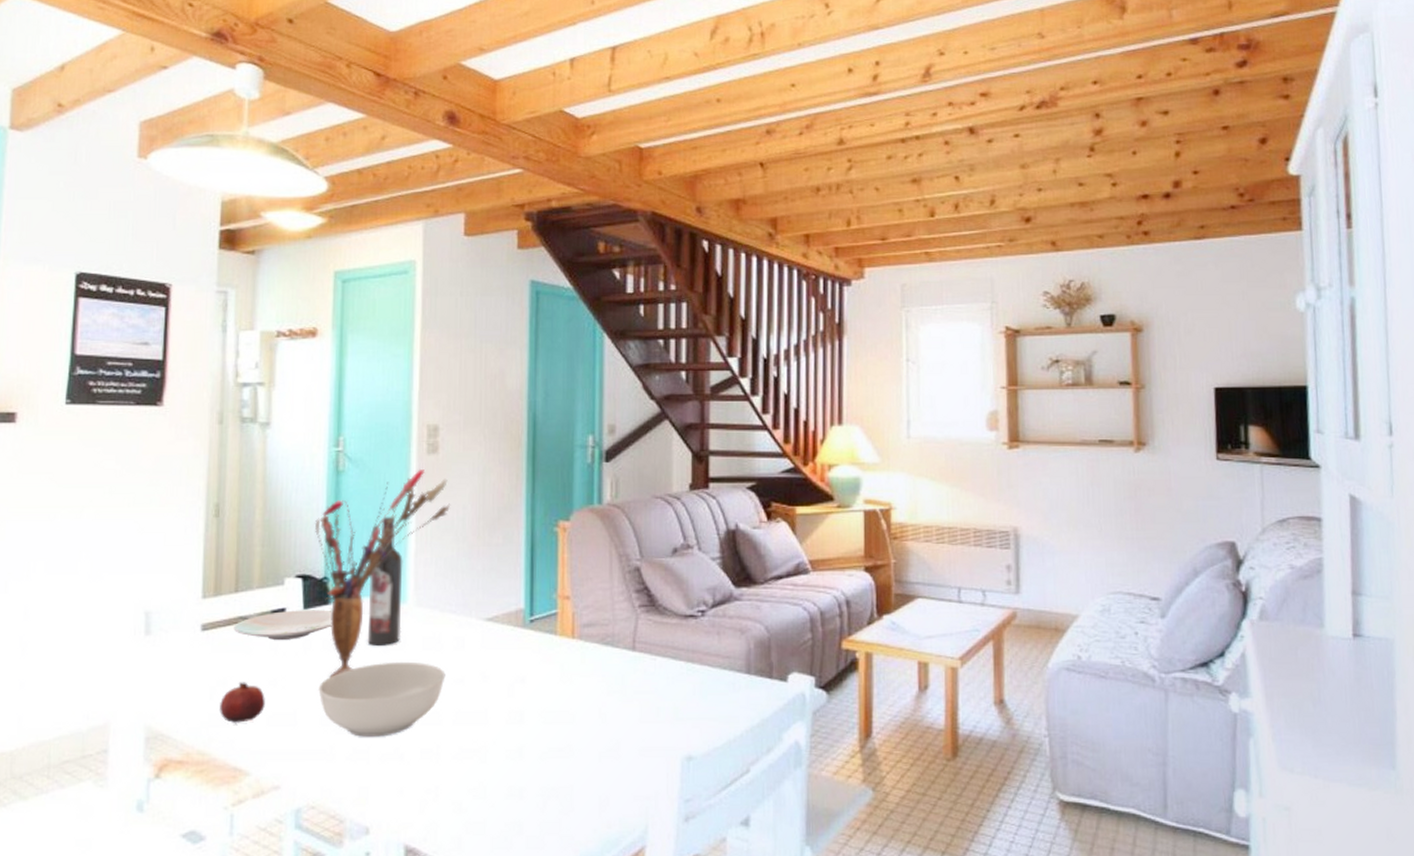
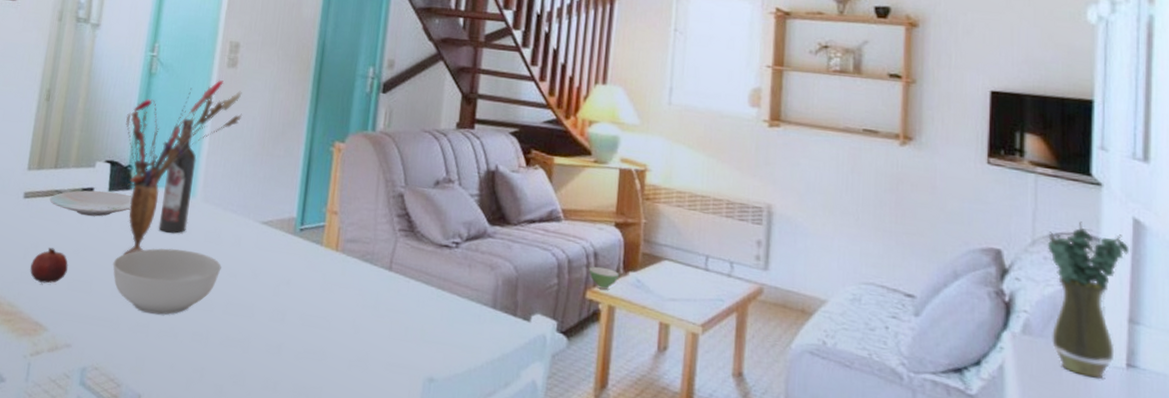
bowl: none [841,614,874,637] -> present [588,266,620,290]
vase: none [1275,504,1349,652] -> present [1047,221,1130,378]

